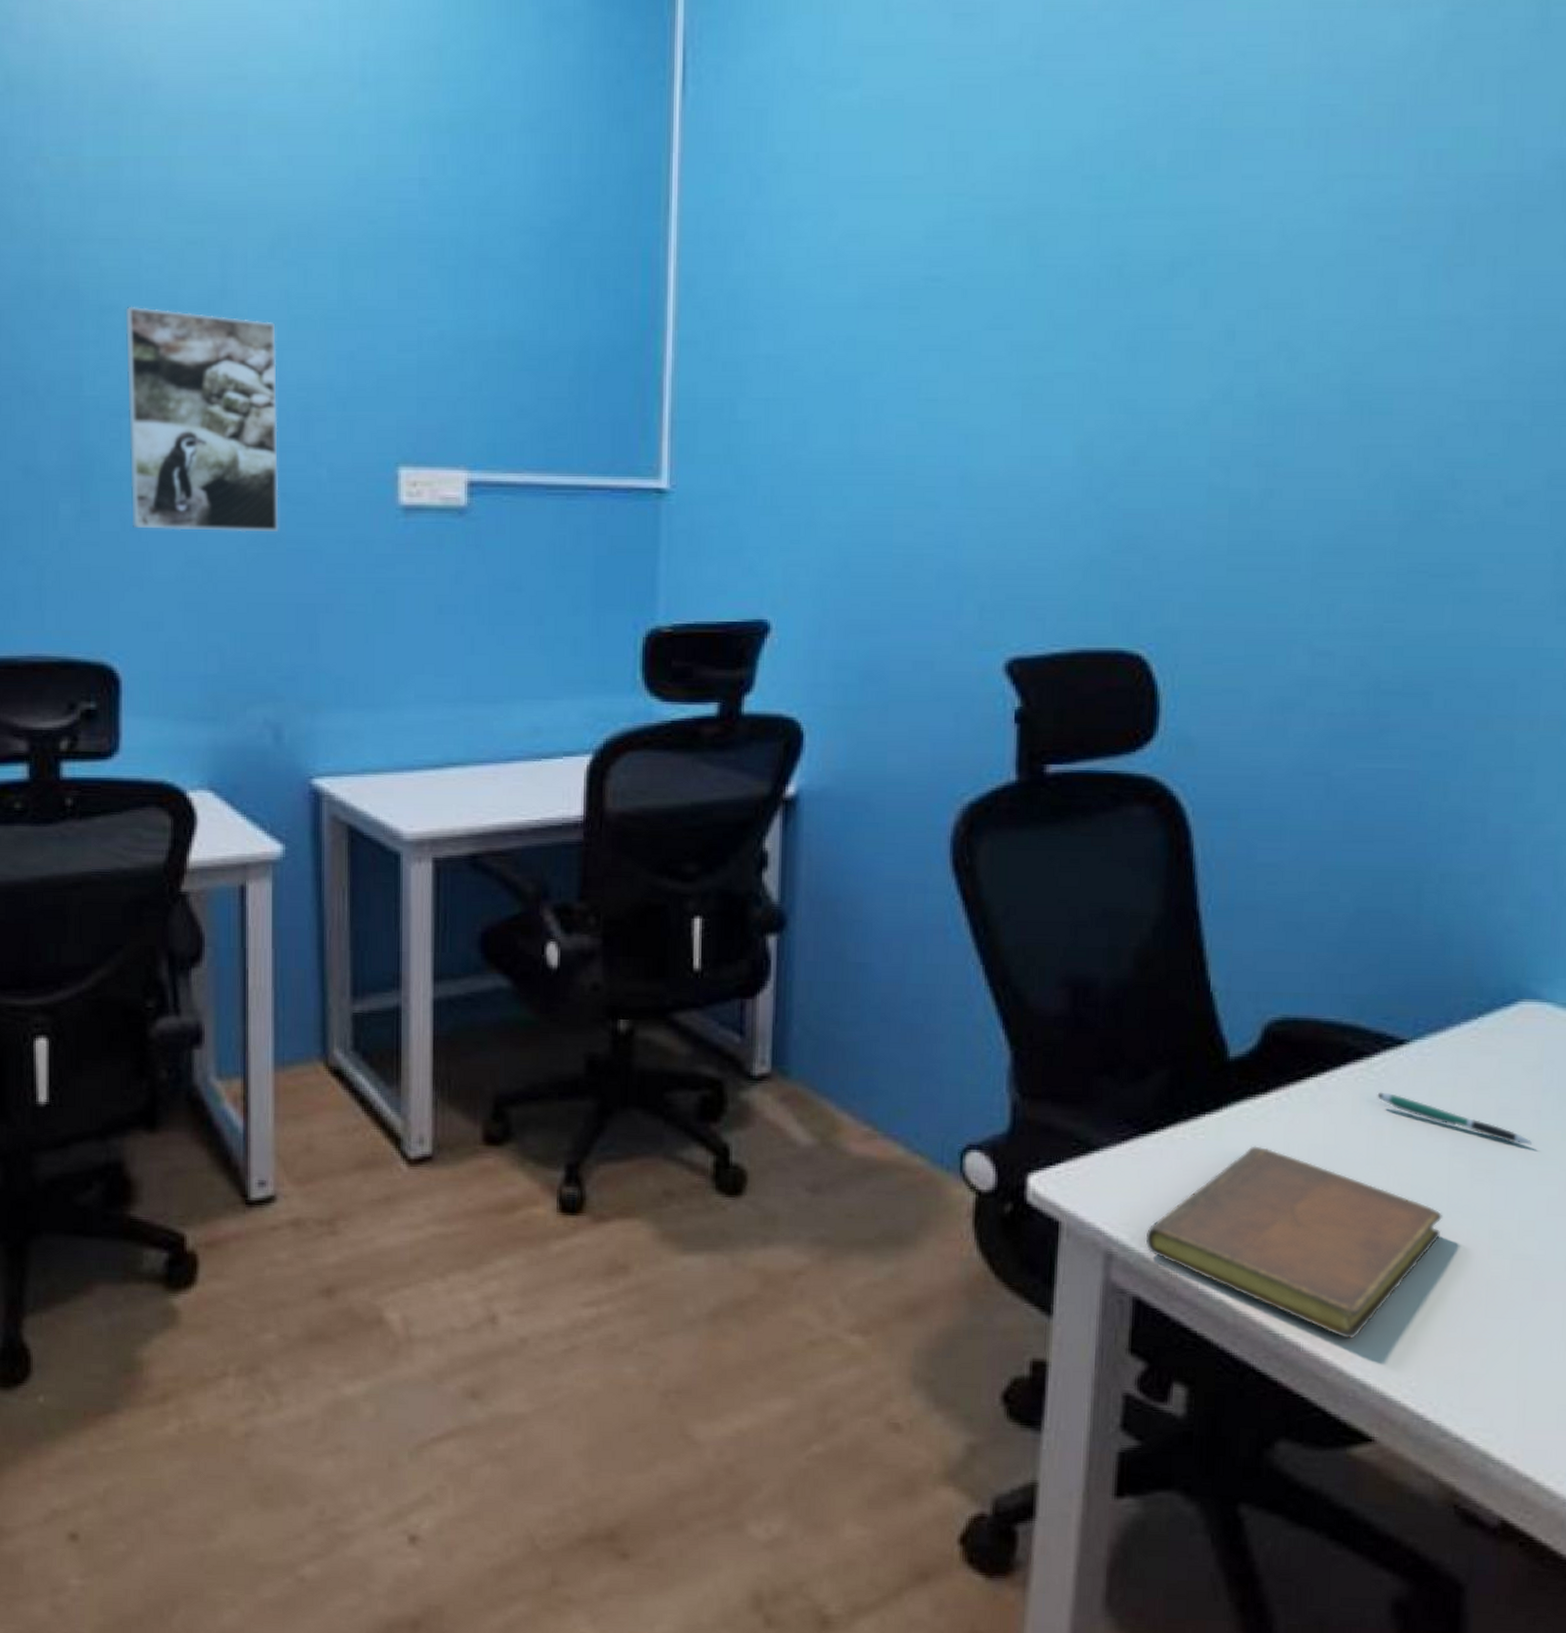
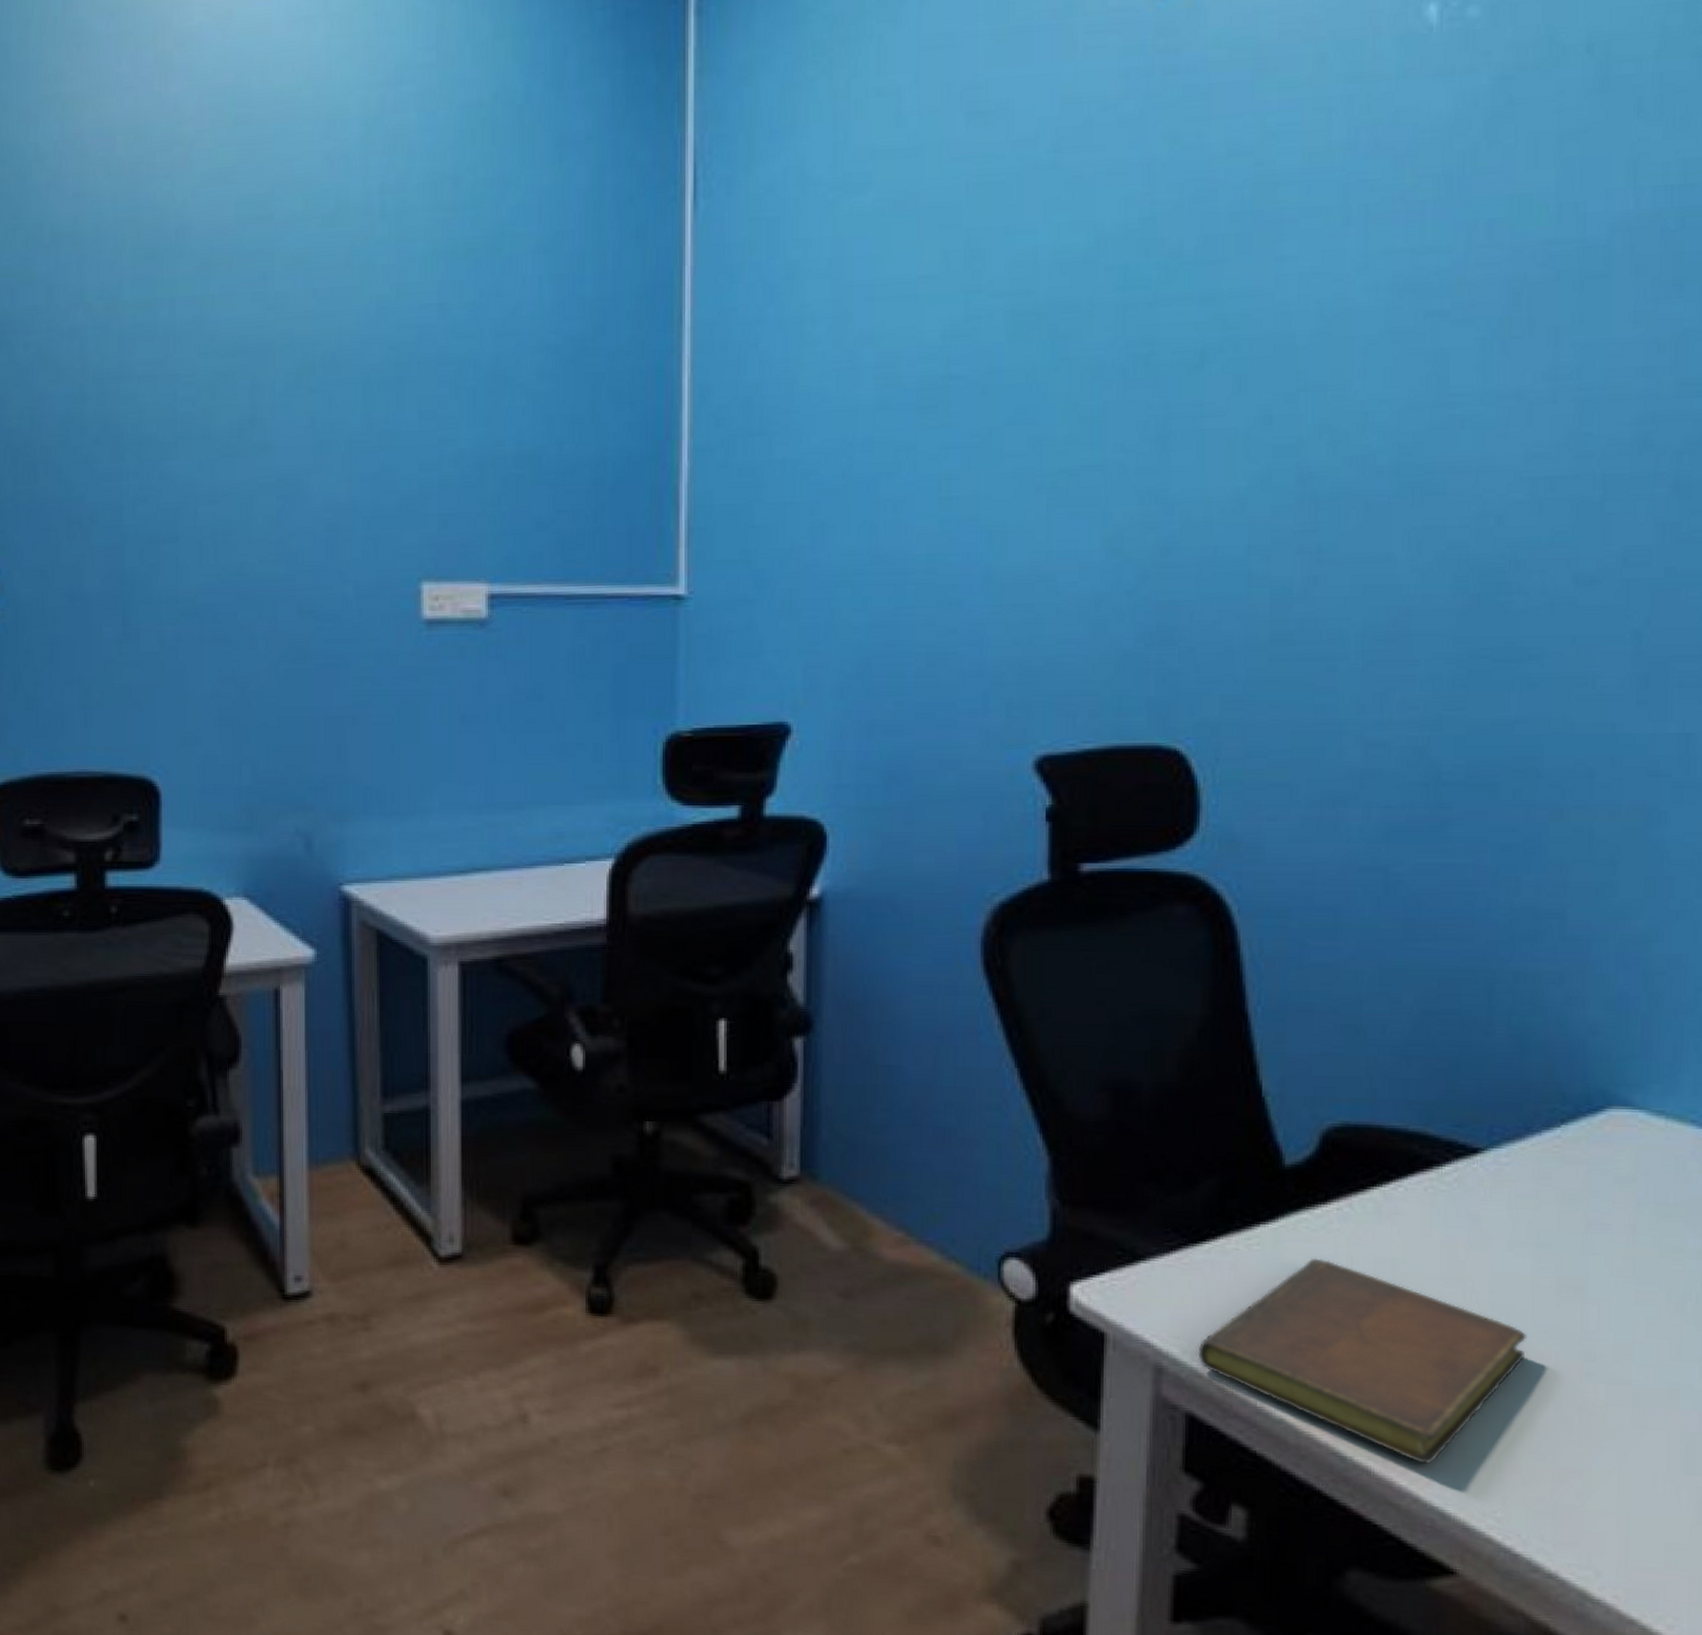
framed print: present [125,306,279,533] -> none [162,438,308,649]
pen: present [1377,1092,1533,1145] -> none [1449,1203,1628,1262]

